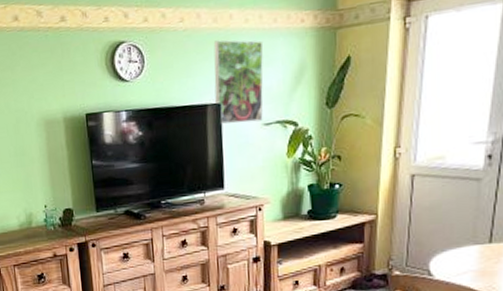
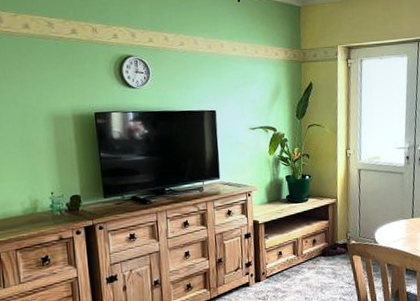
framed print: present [213,40,264,124] -> none [208,62,249,127]

